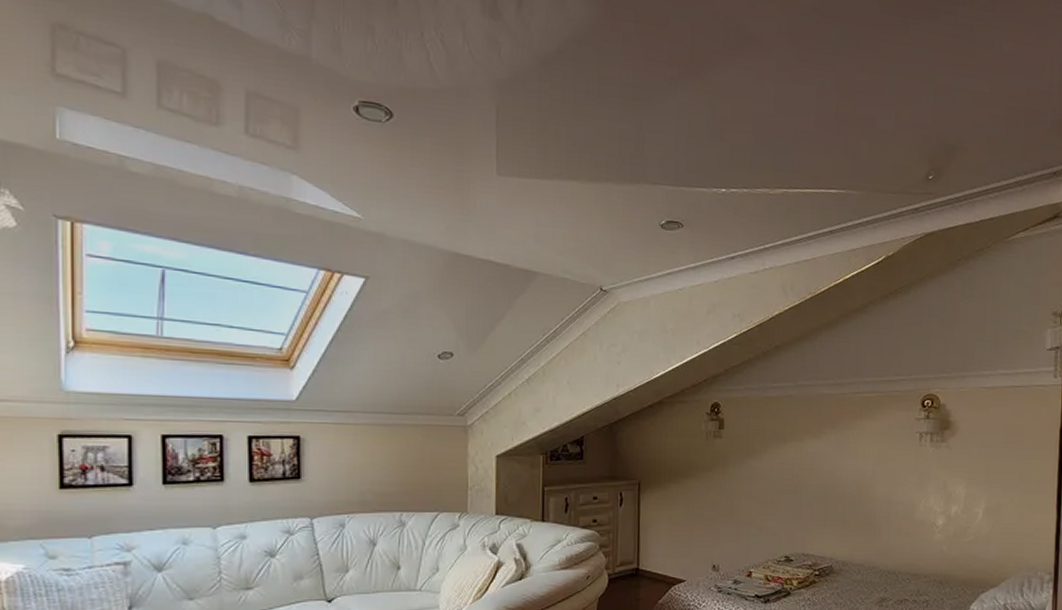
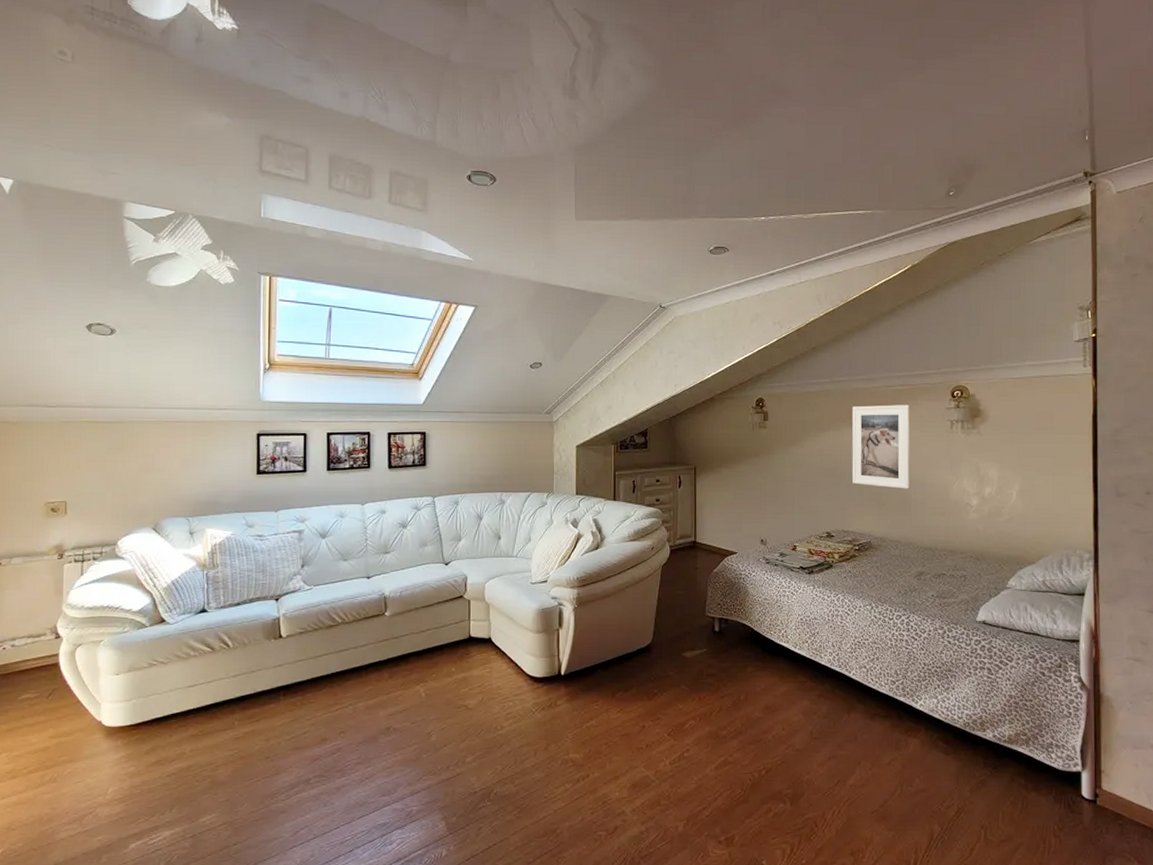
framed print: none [814,413,878,508] -> present [851,405,910,489]

